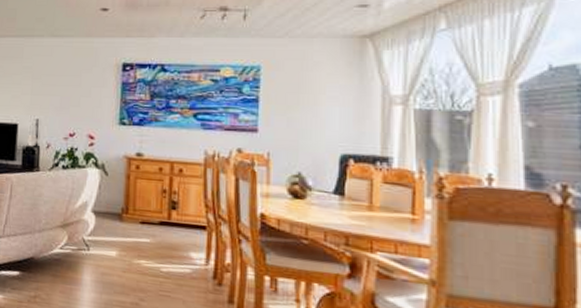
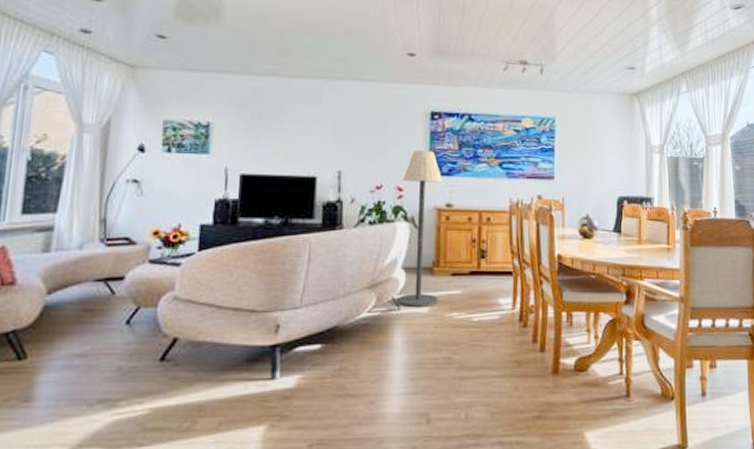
floor lamp: none [87,101,134,251] -> present [397,150,443,307]

